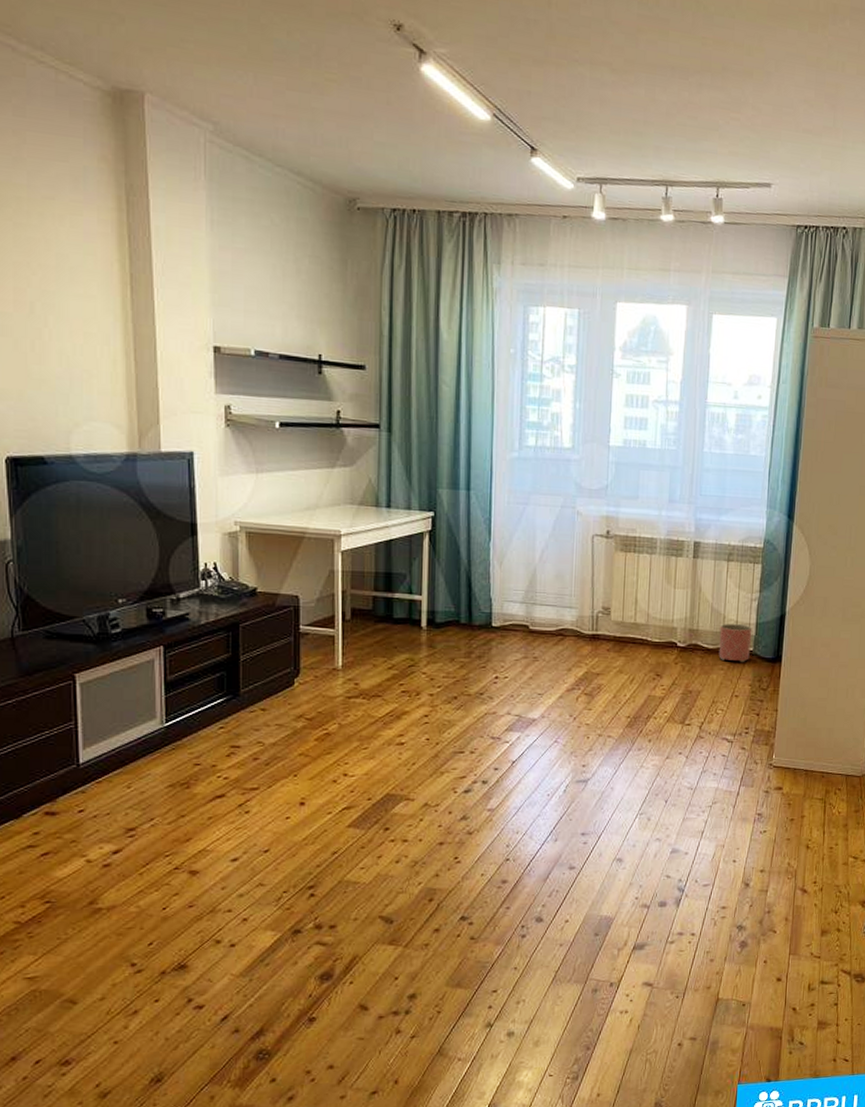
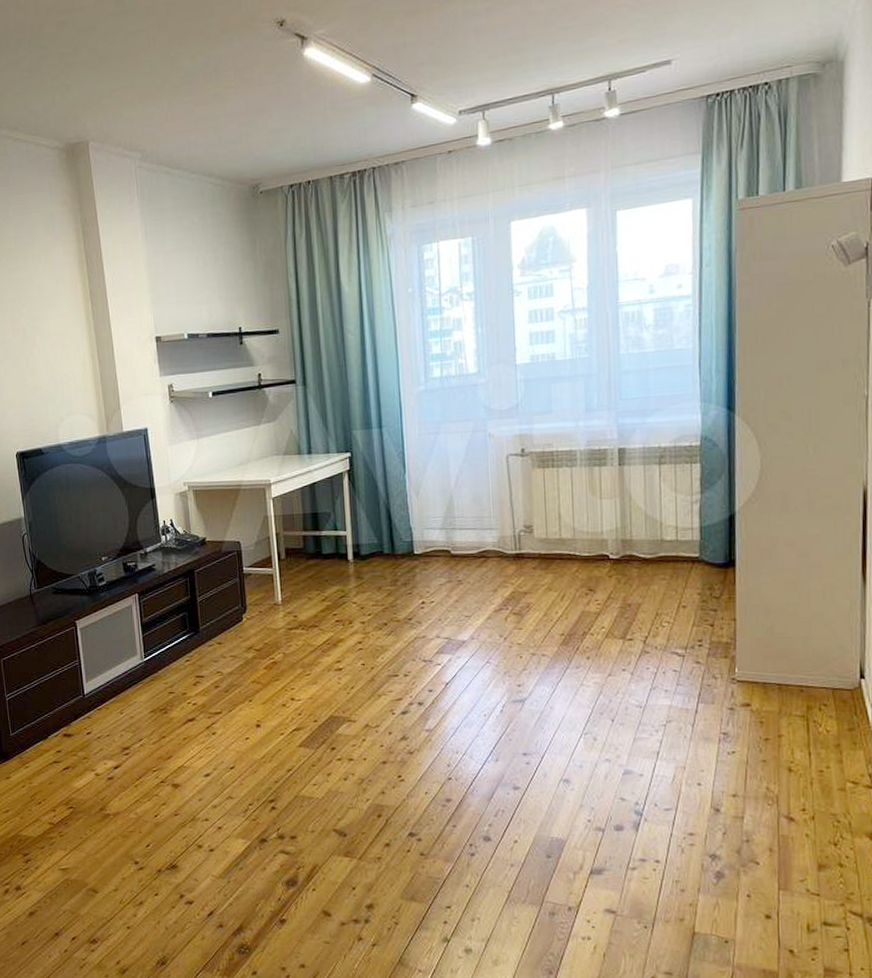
planter: present [718,623,752,662] -> none [657,529,696,570]

